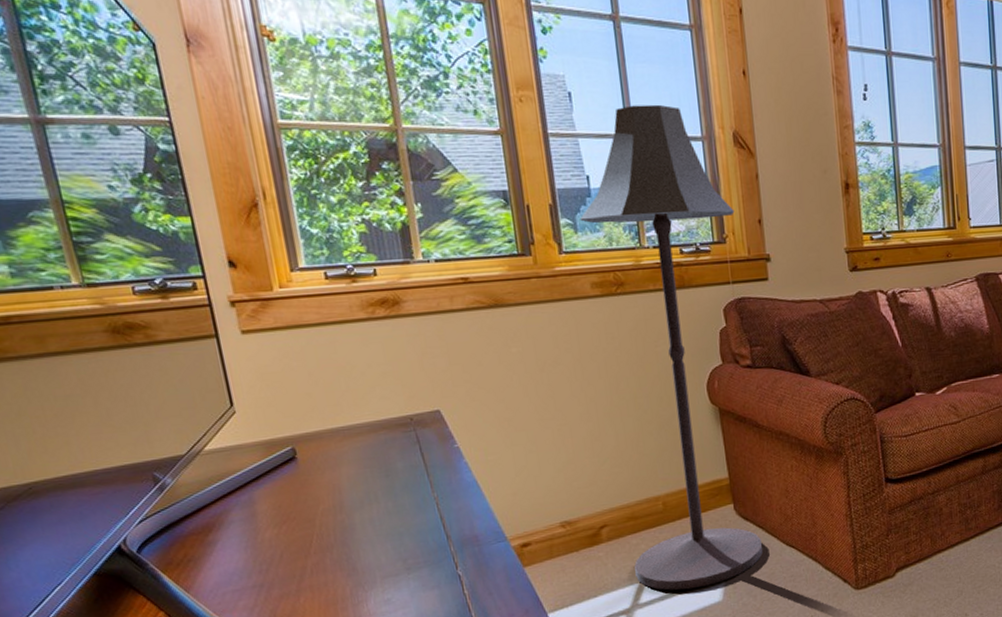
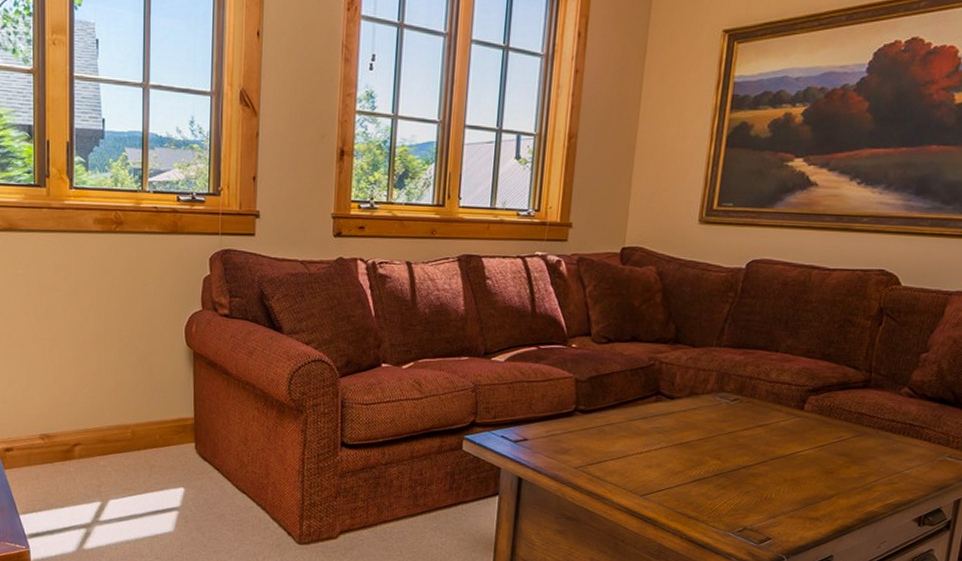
floor lamp: present [580,104,763,591] -> none [92,56,232,516]

